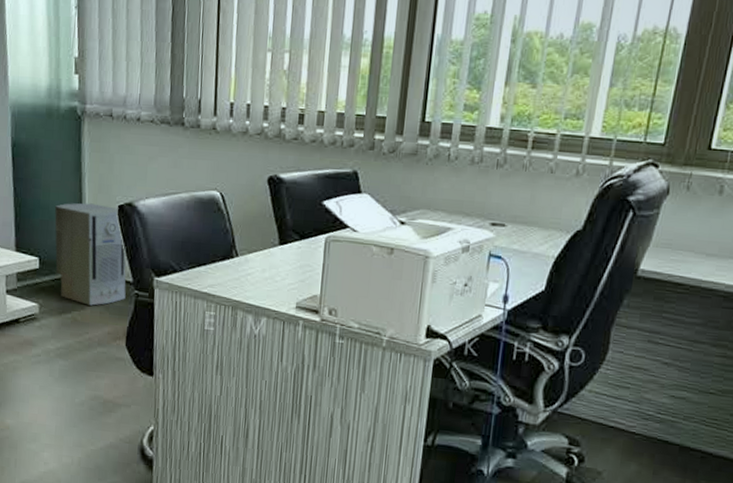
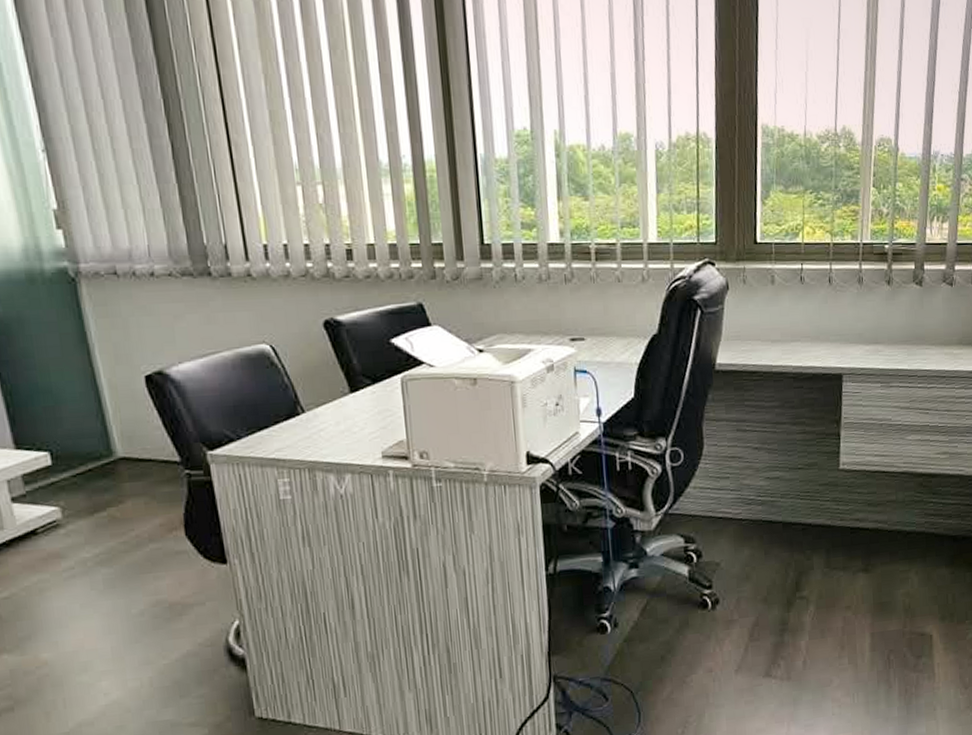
air purifier: present [54,203,127,306] -> none [60,377,175,498]

